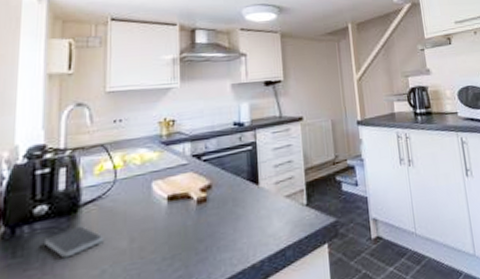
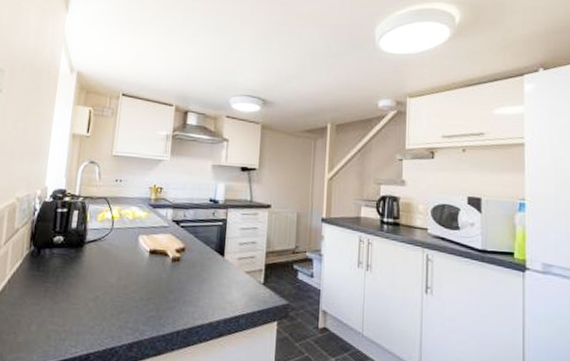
smartphone: present [45,225,104,259] -> none [59,258,100,280]

